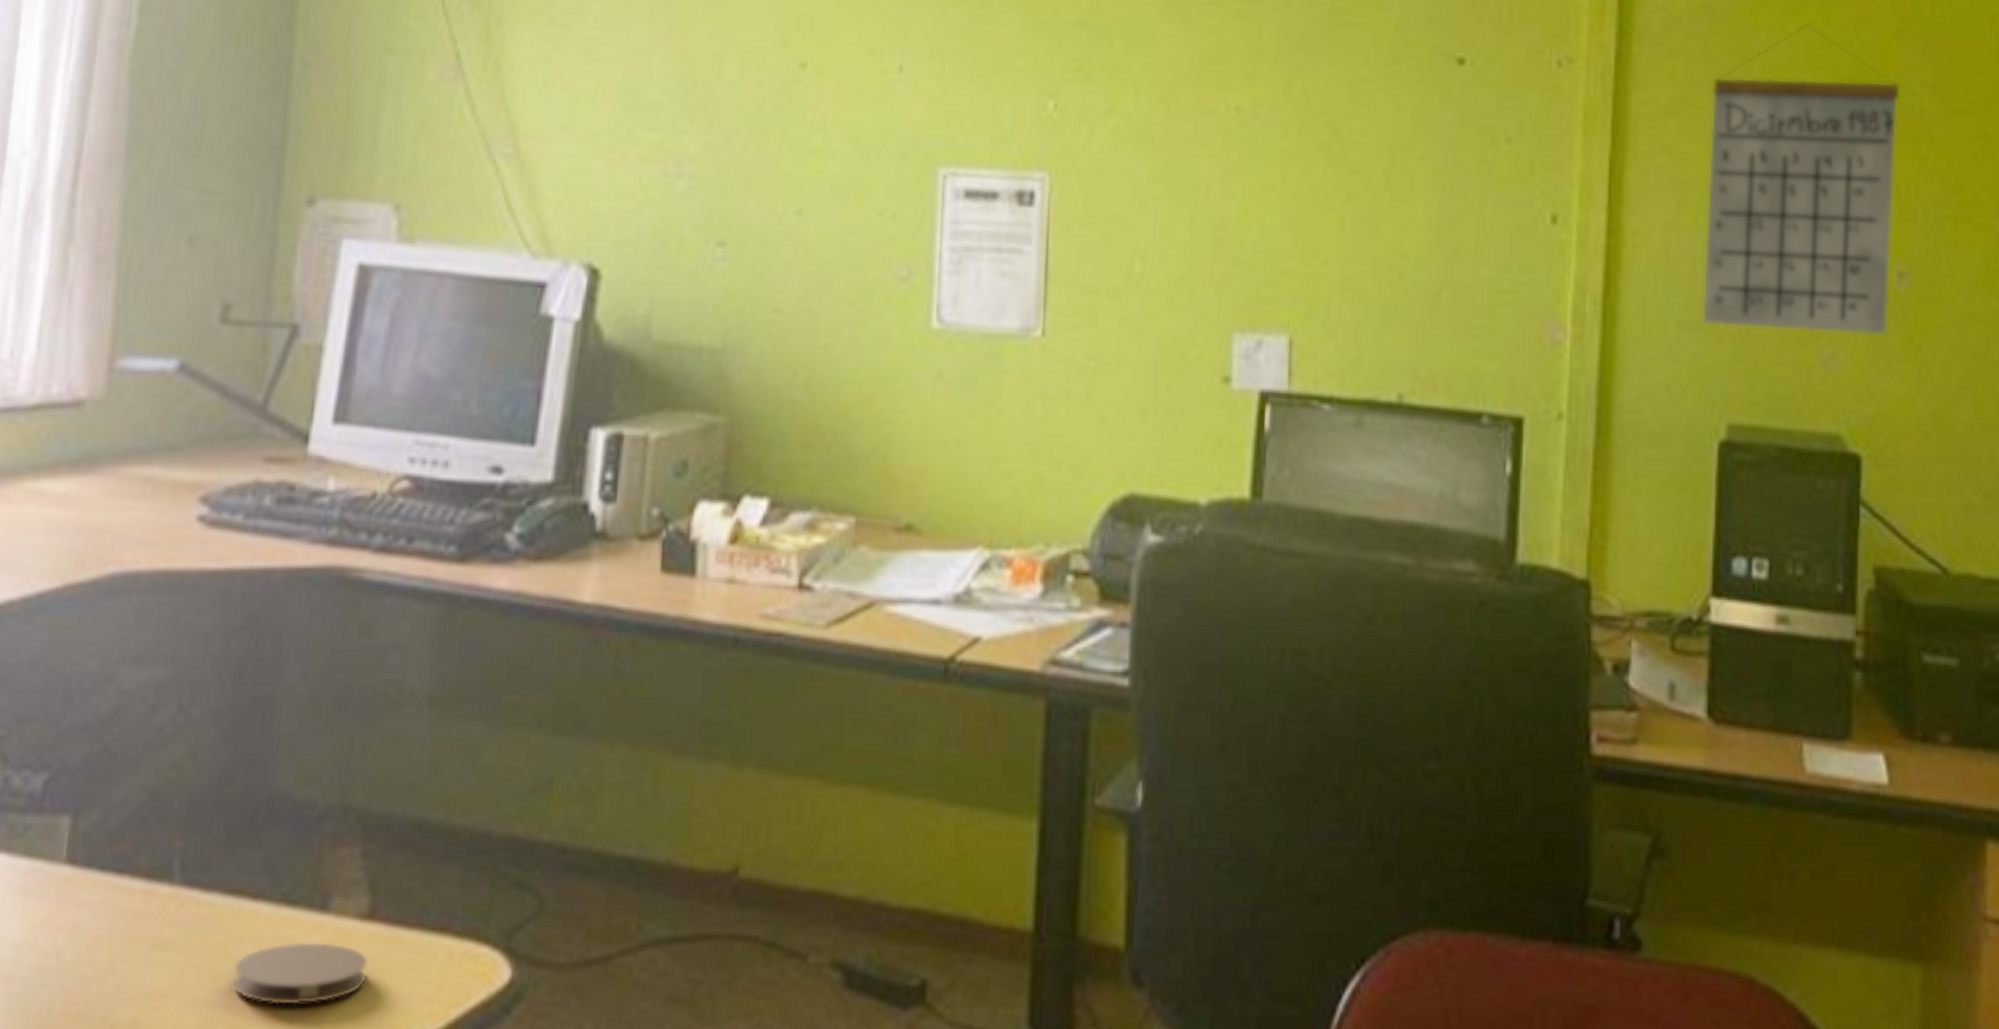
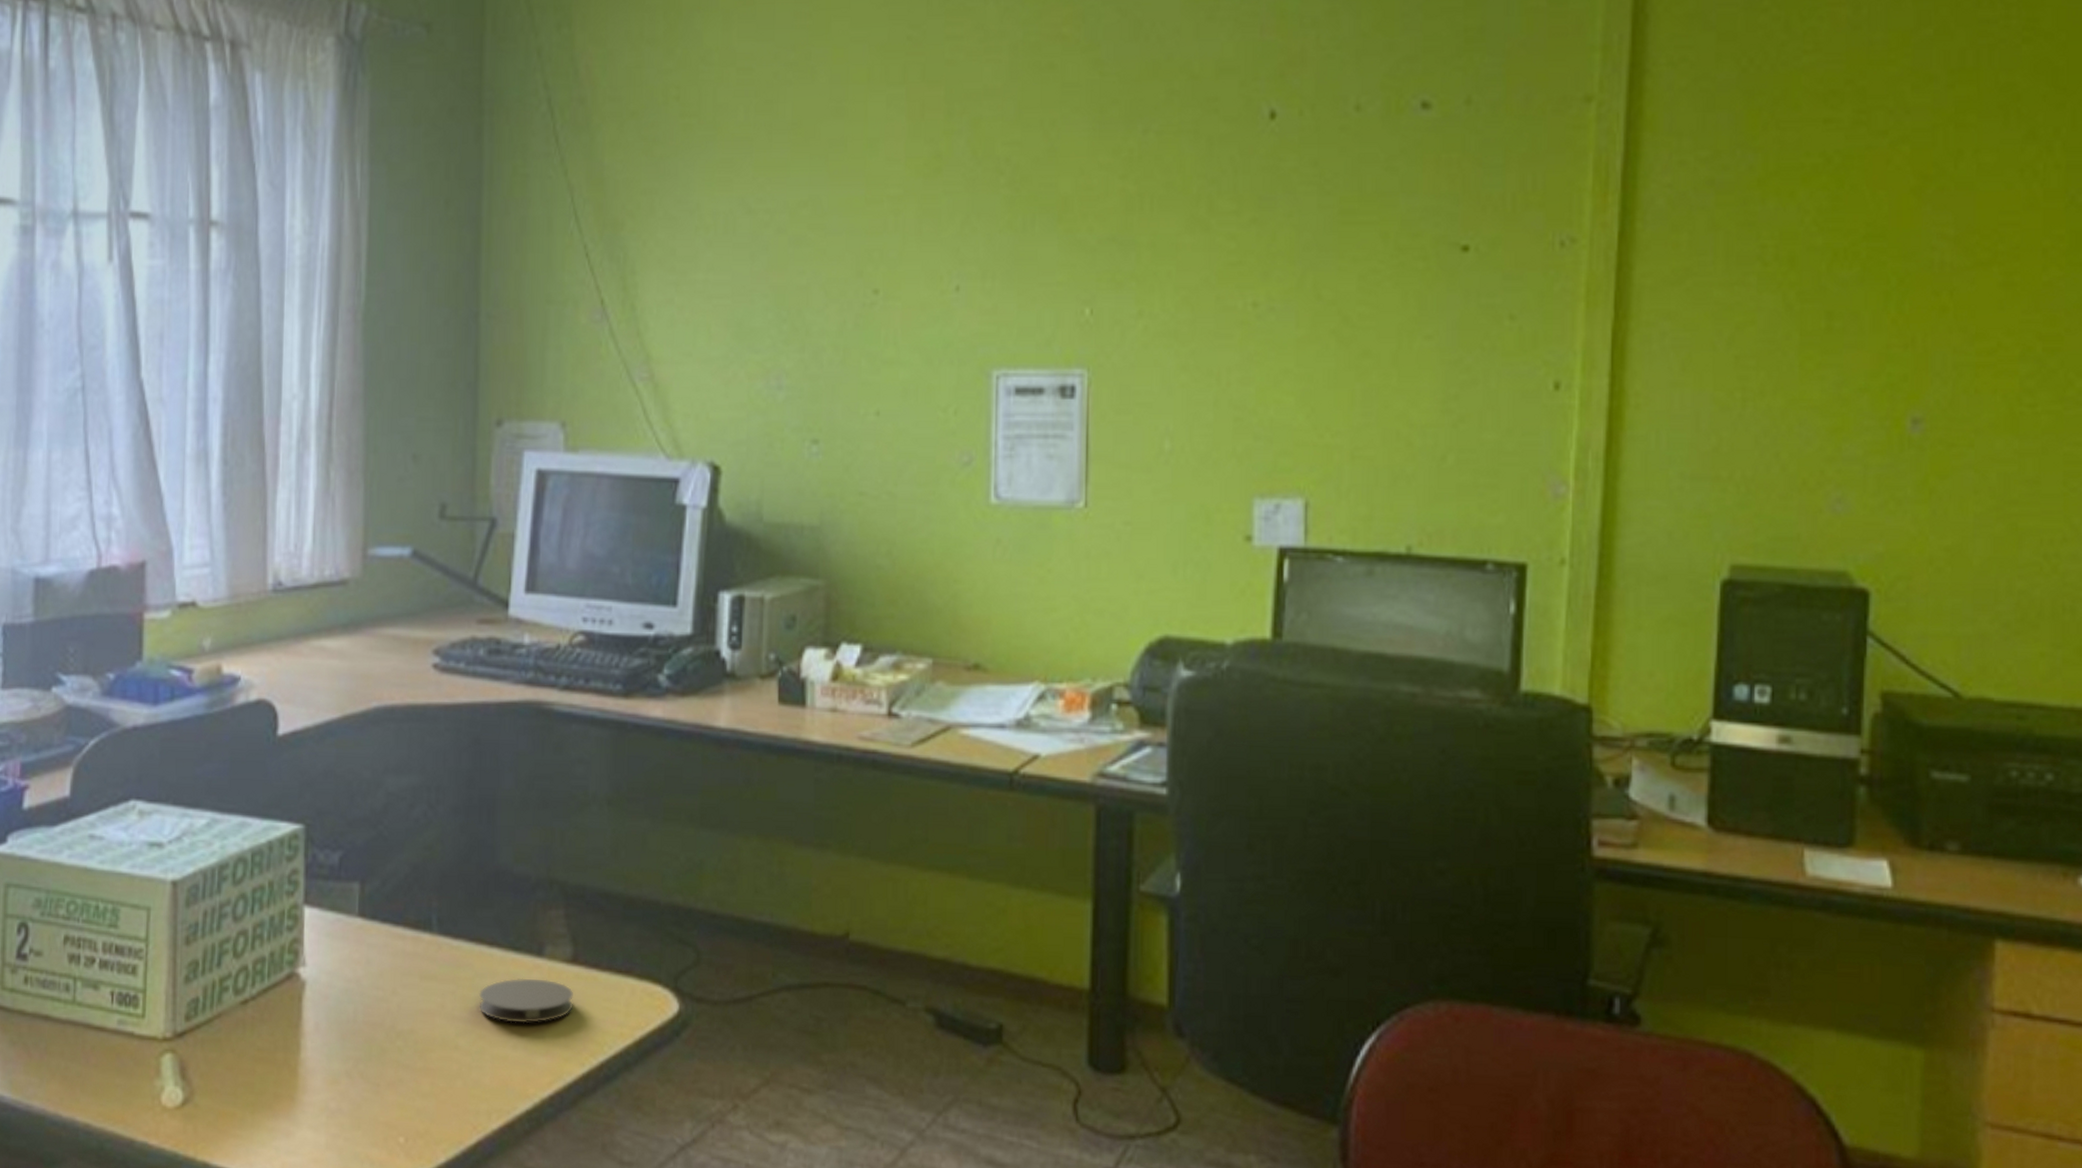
calendar: present [1701,25,1902,336] -> none [1705,190,1920,479]

